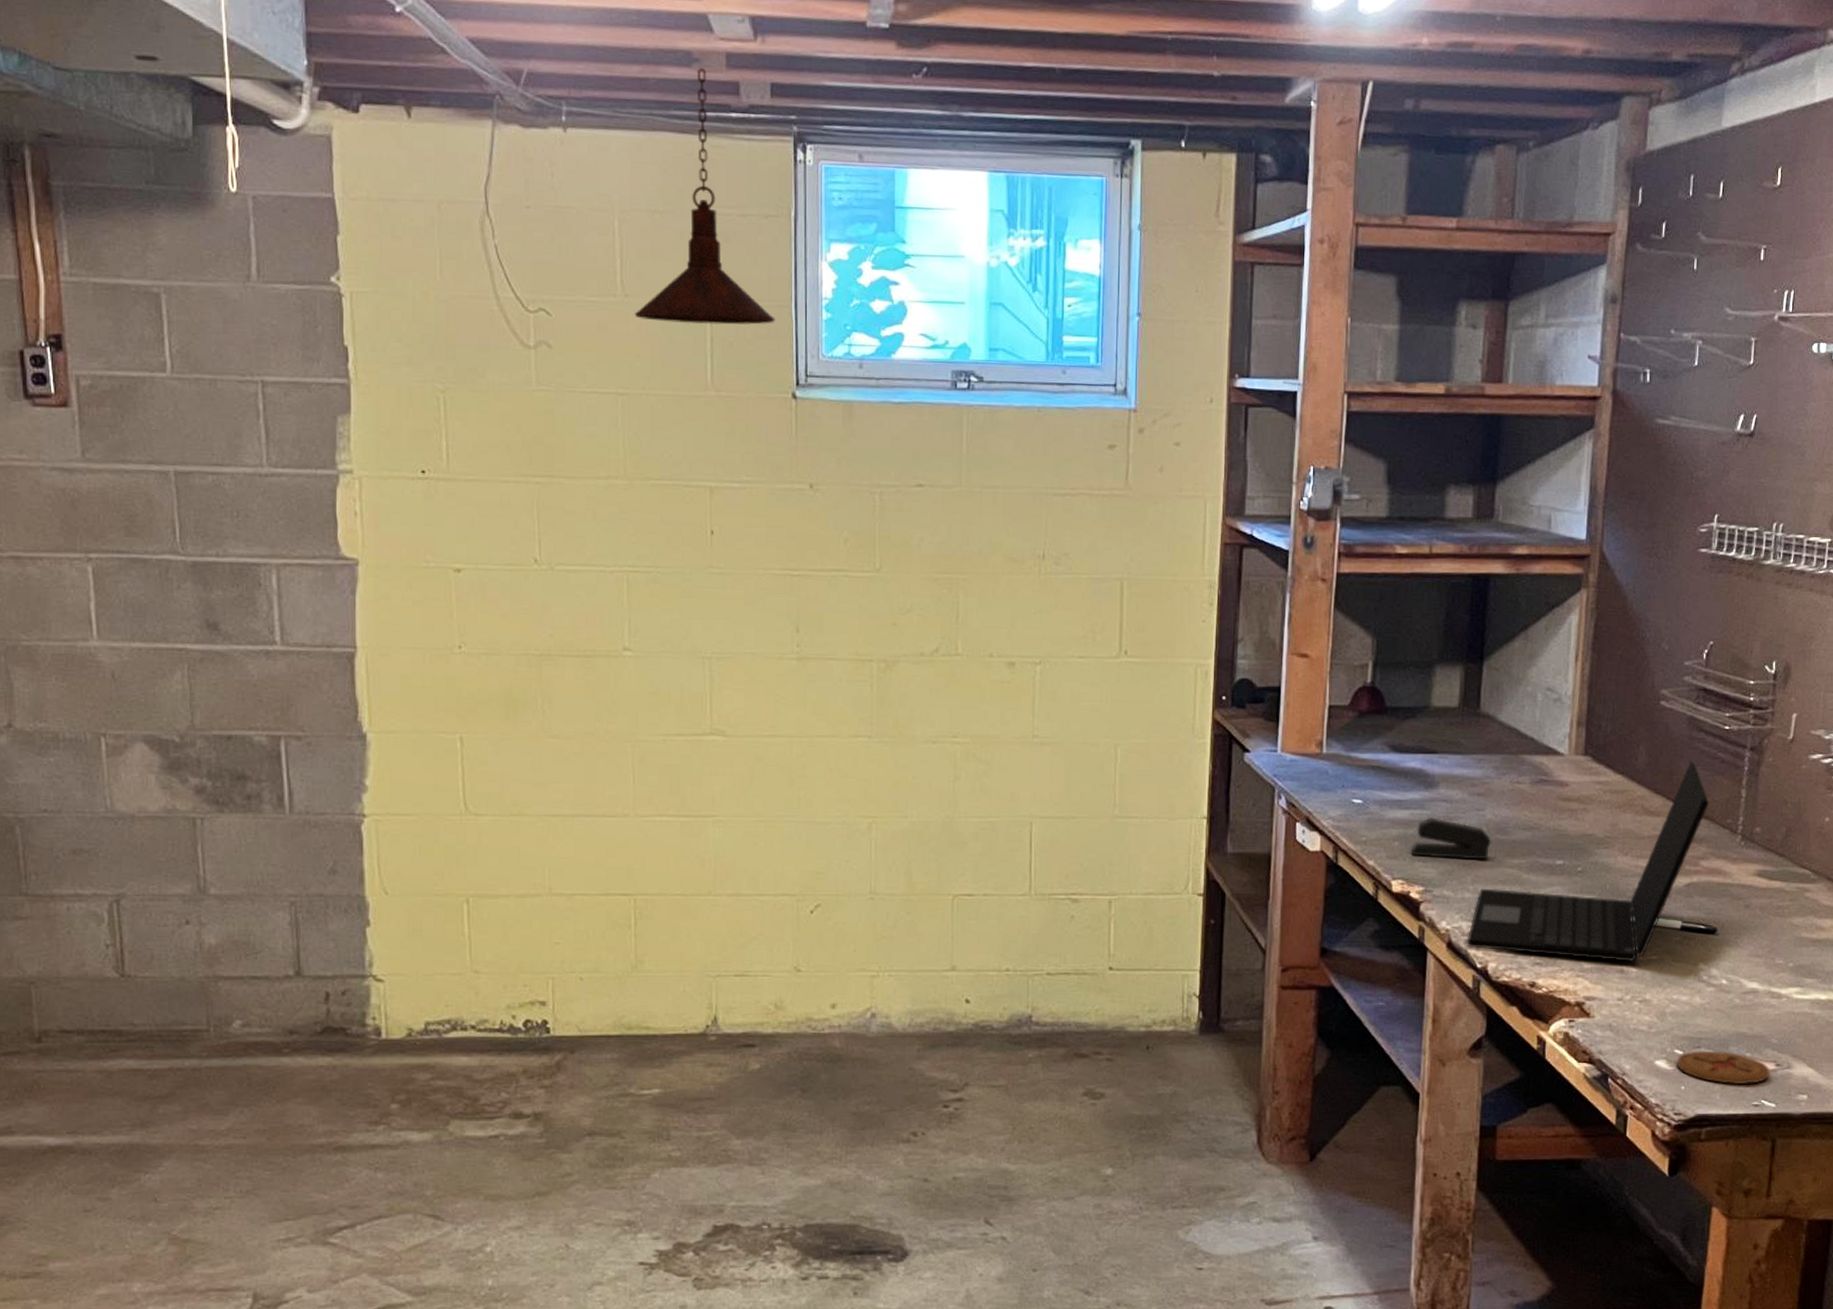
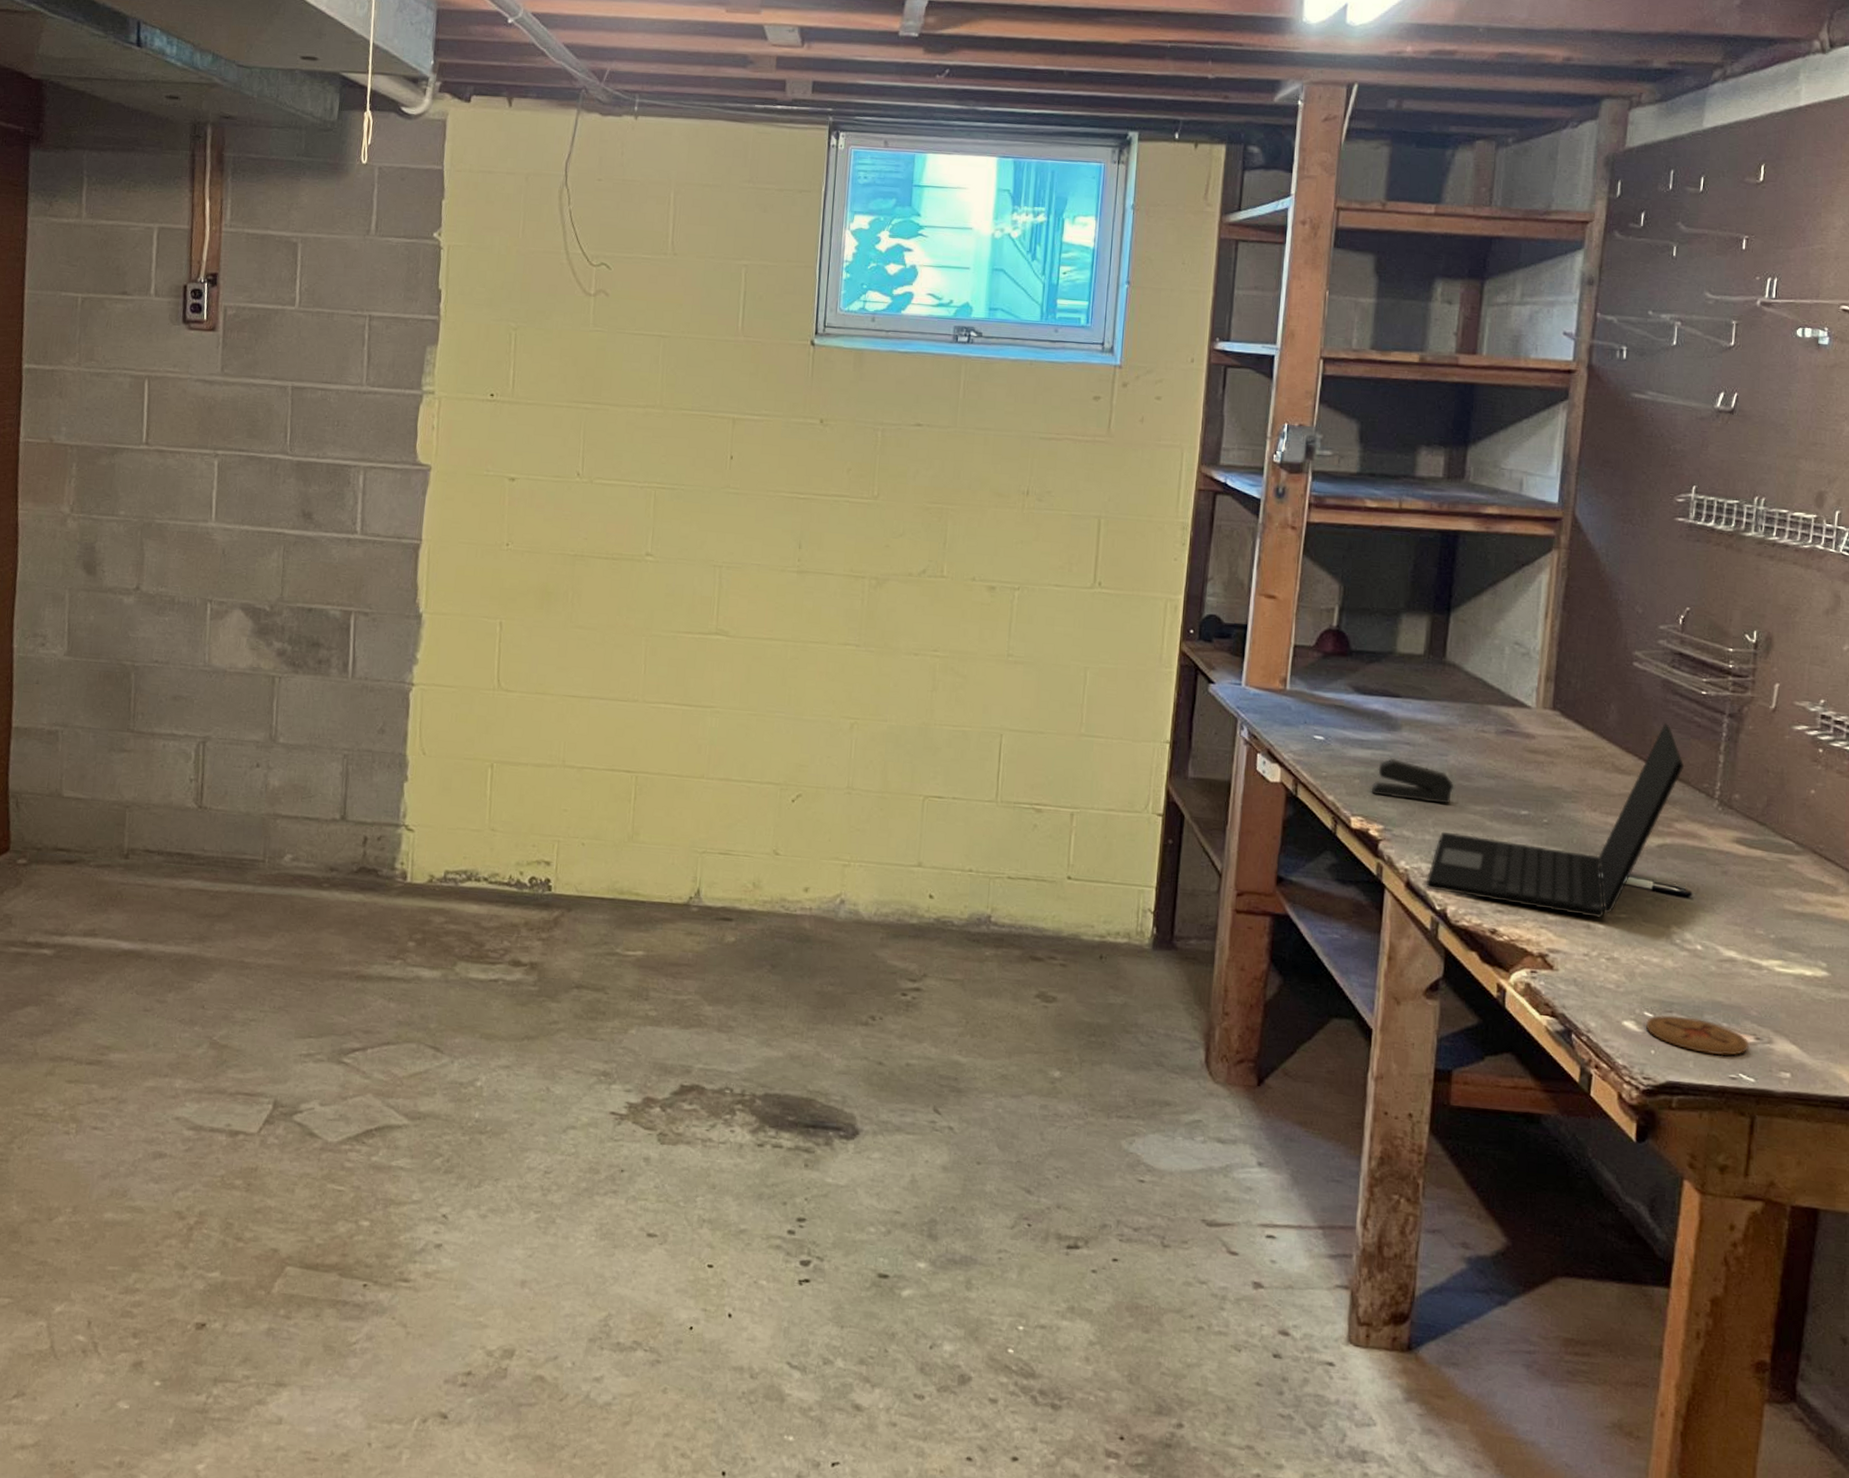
pendant light: present [634,68,775,325] -> none [680,69,801,282]

